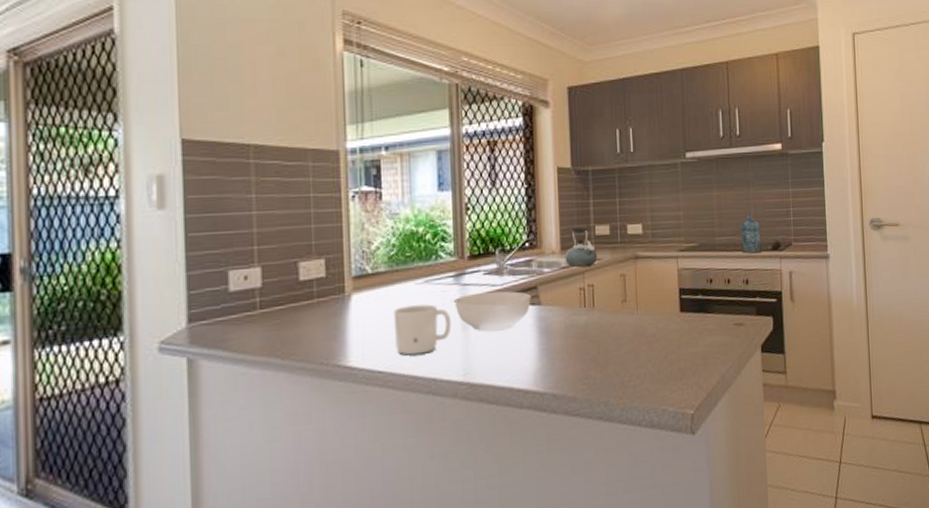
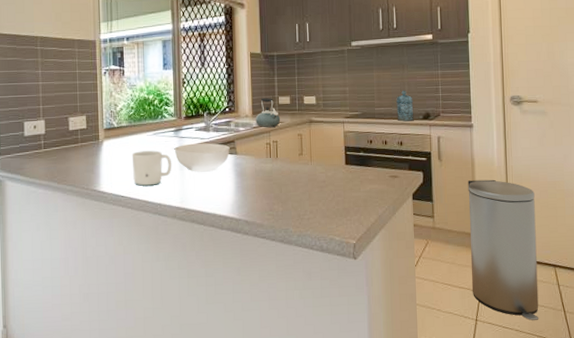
pedal bin: none [824,321,905,492] -> present [468,179,539,321]

